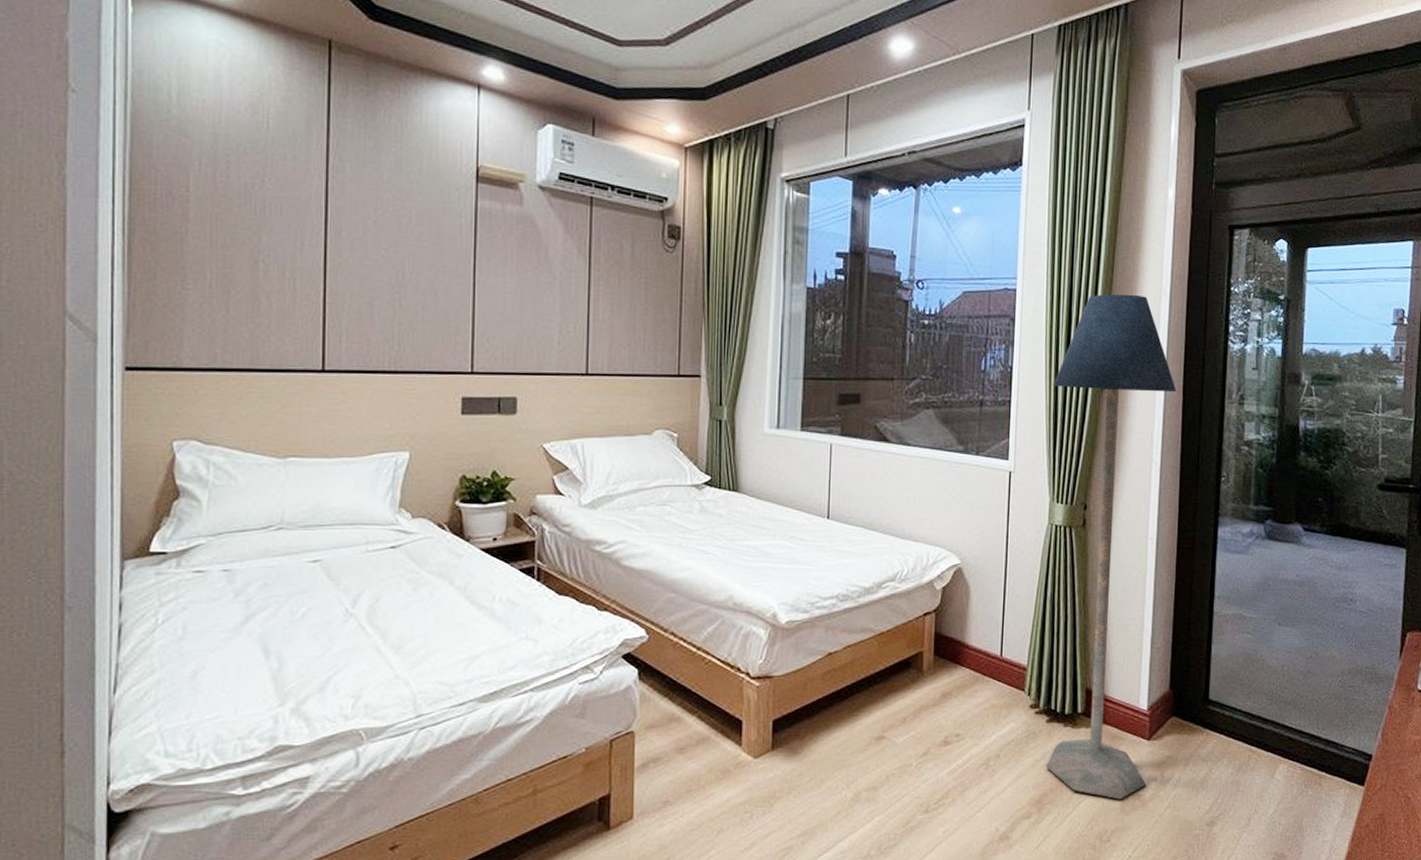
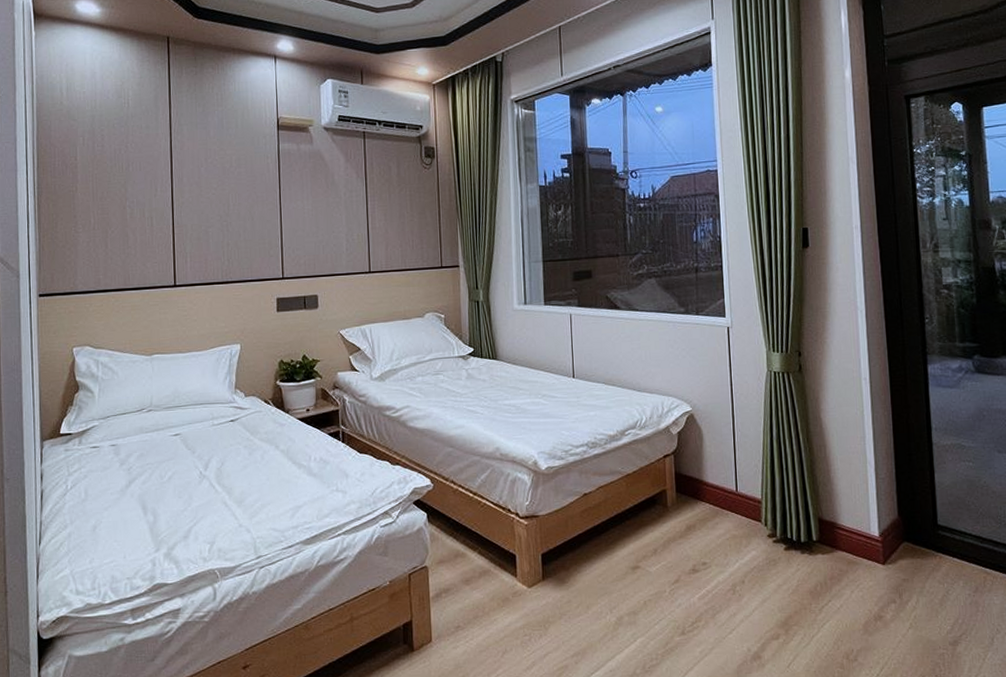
floor lamp: present [1046,294,1177,800] -> none [758,164,885,621]

